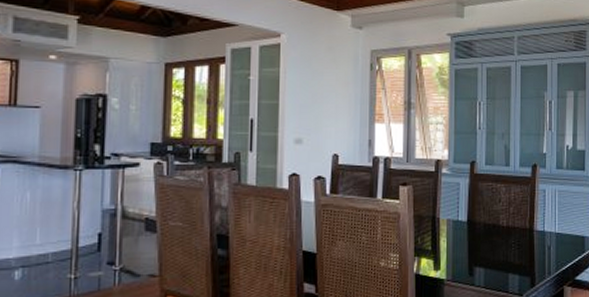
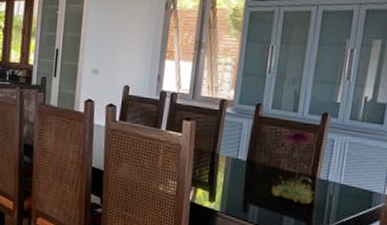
flower: none [494,183,534,259] -> present [271,130,316,204]

